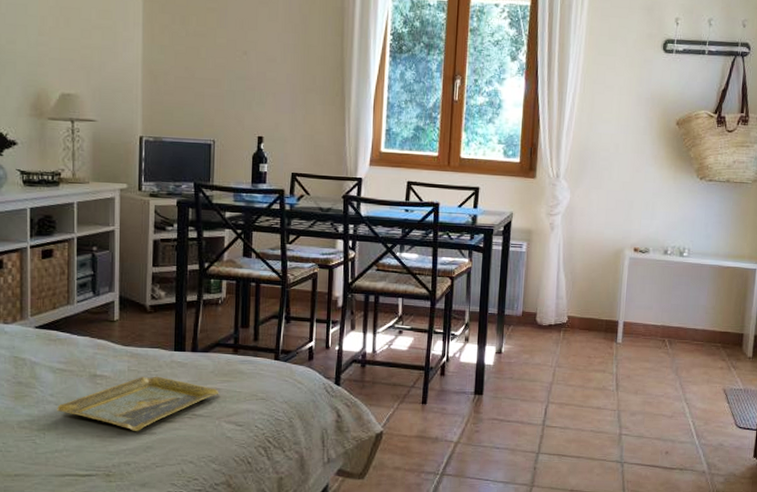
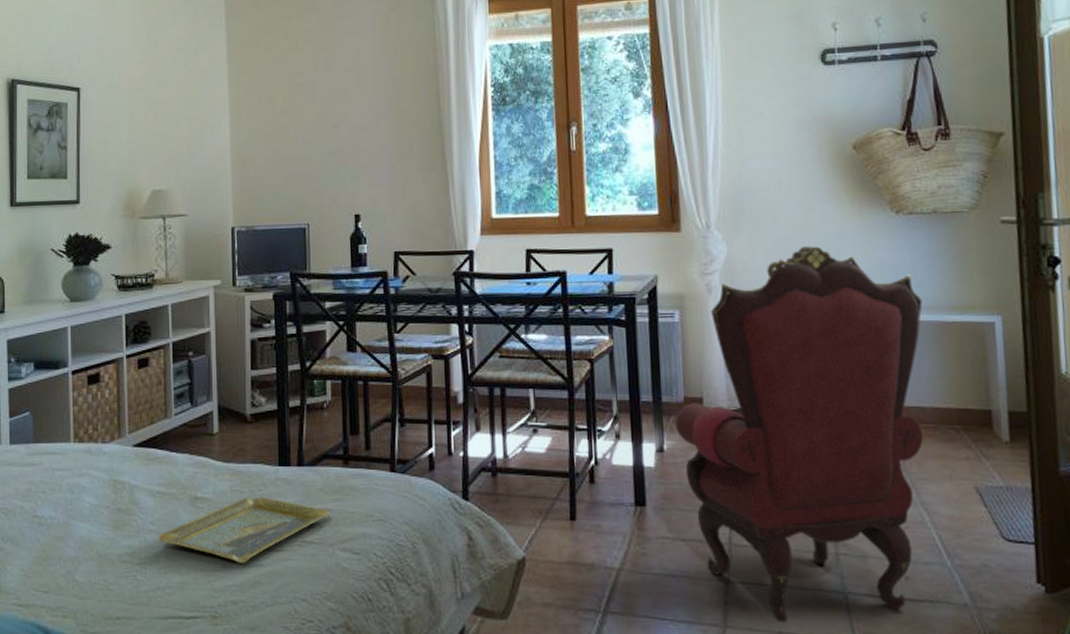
armchair: none [513,199,709,483] -> present [675,246,924,623]

